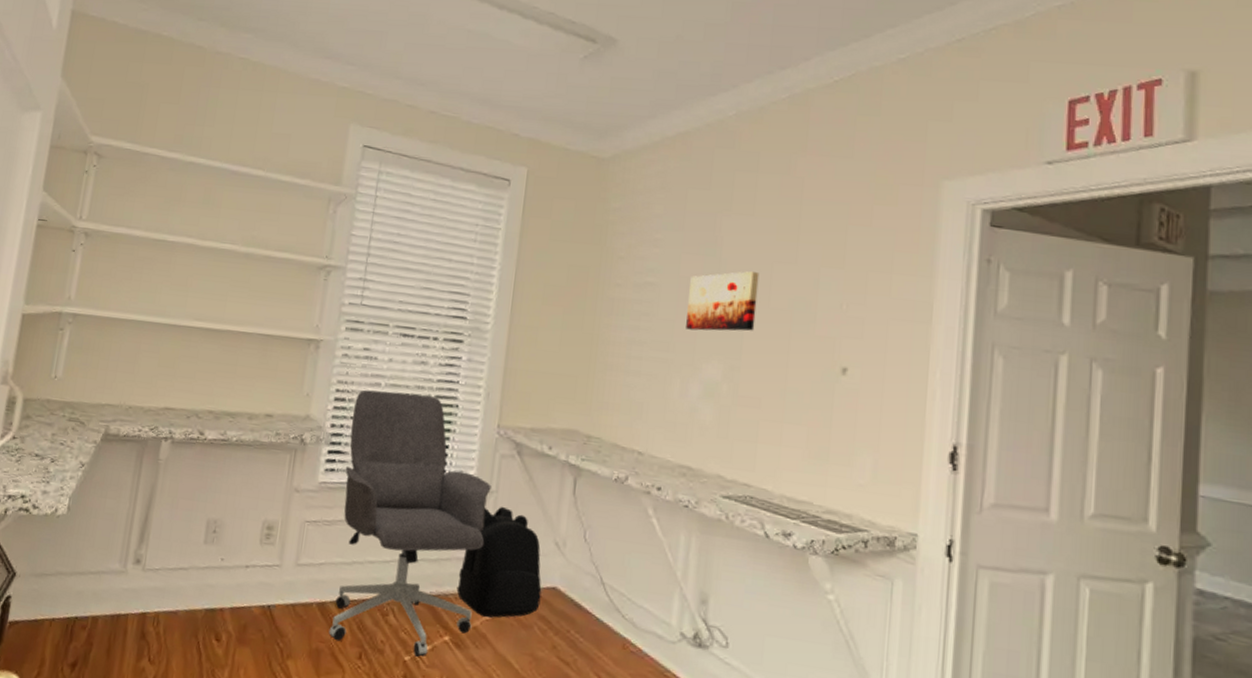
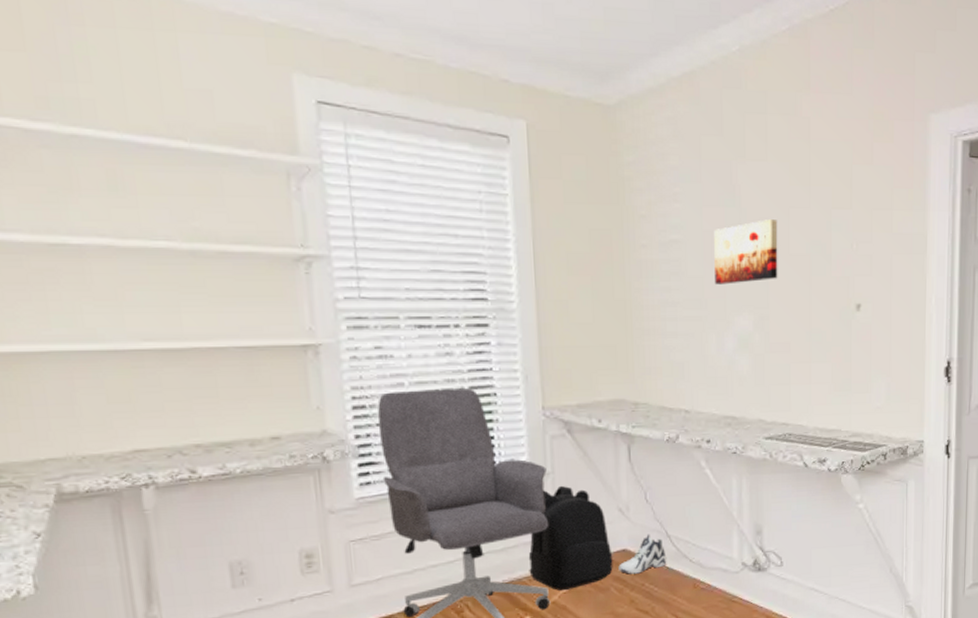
sneaker: none [545,576,598,618] -> present [619,534,667,574]

